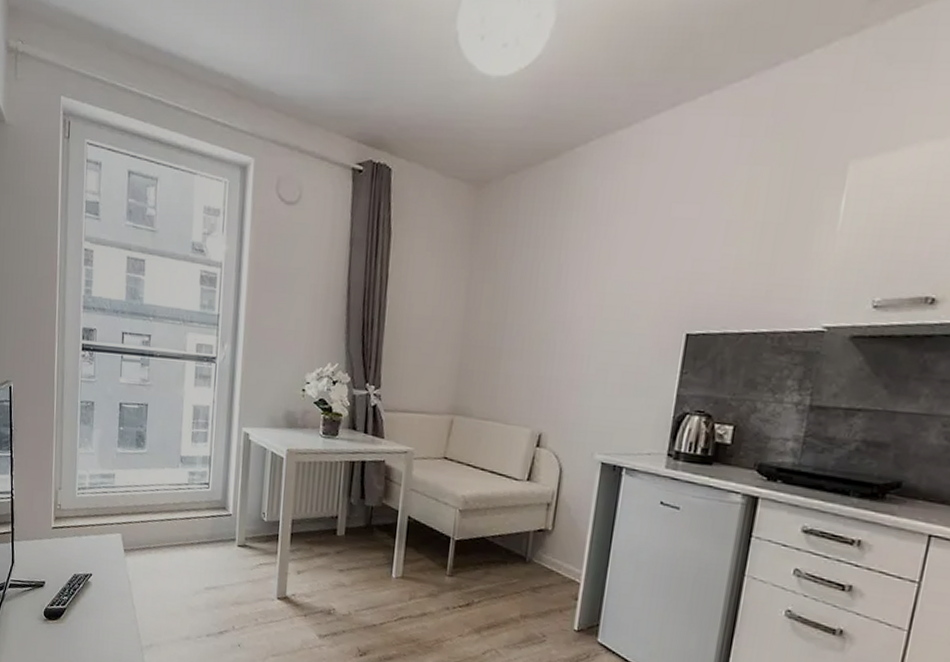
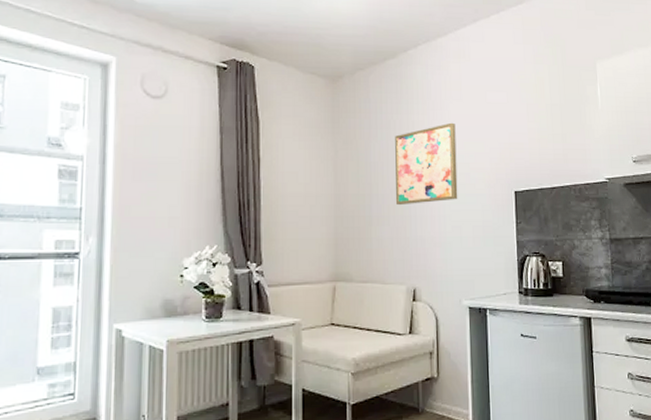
wall art: none [532,242,622,339] -> present [395,122,458,206]

